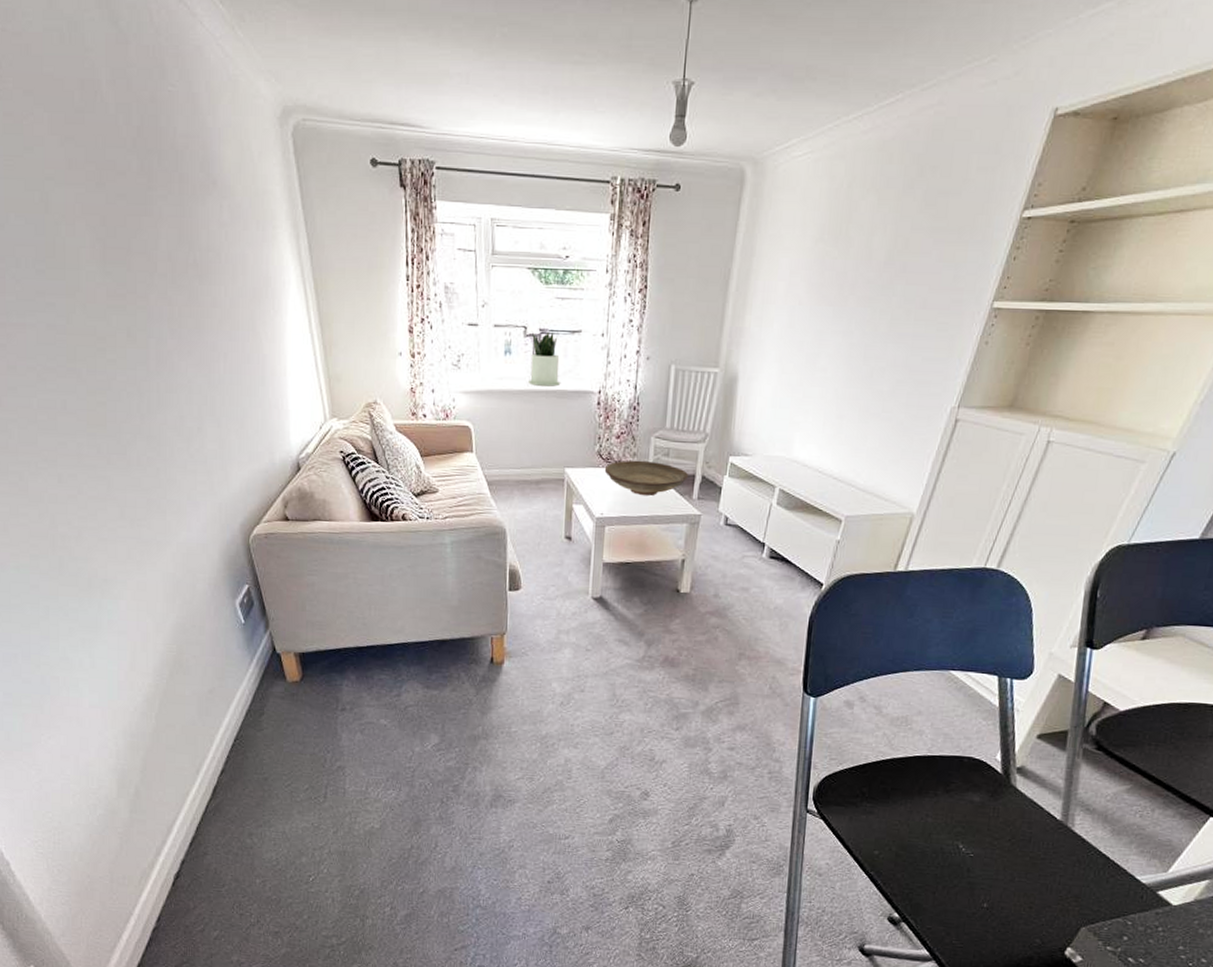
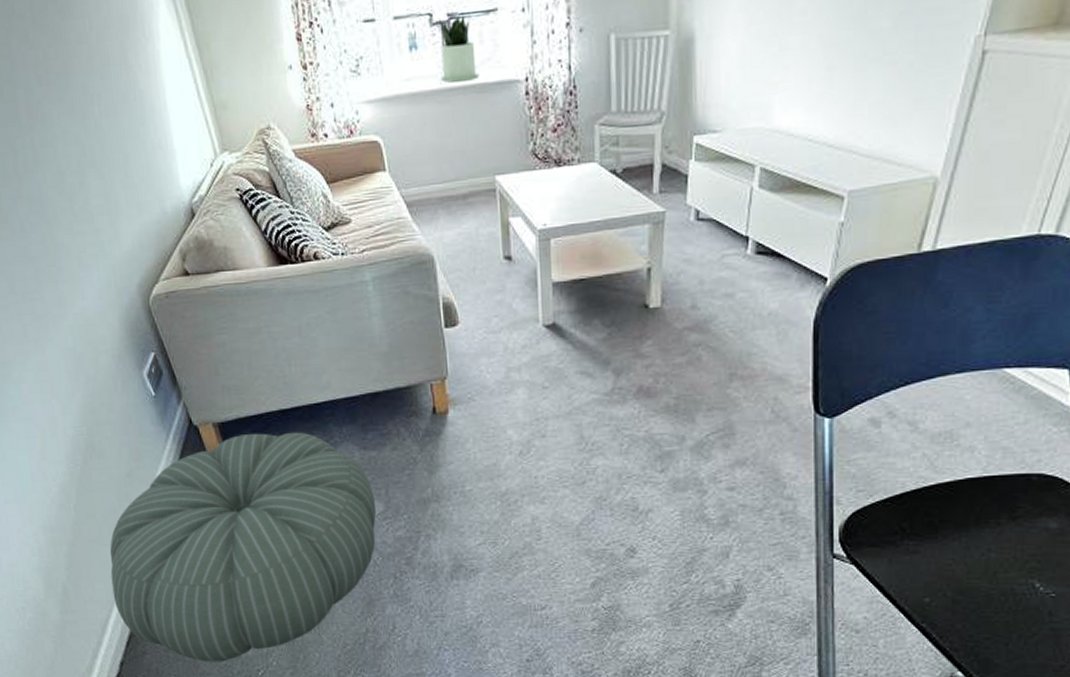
pouf: none [182,664,432,867] -> present [110,432,376,662]
decorative bowl: present [604,460,689,497] -> none [542,154,646,198]

